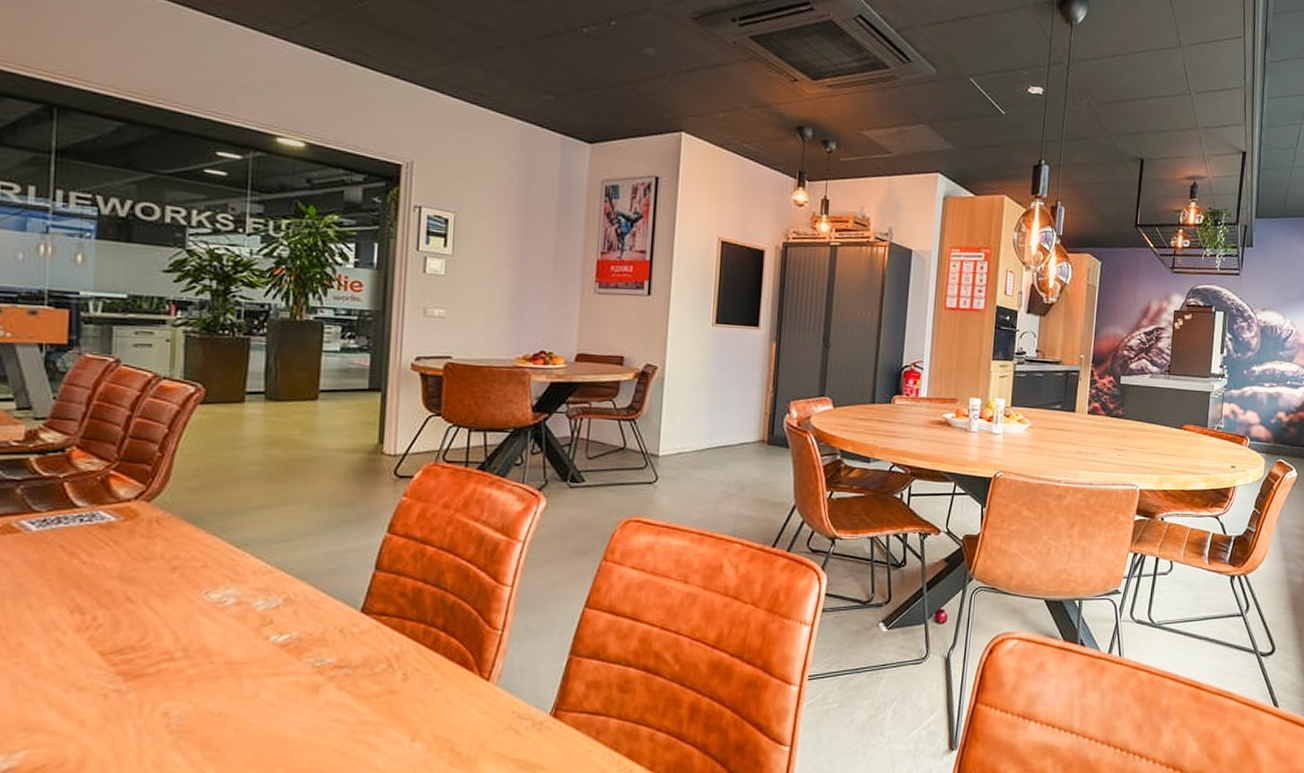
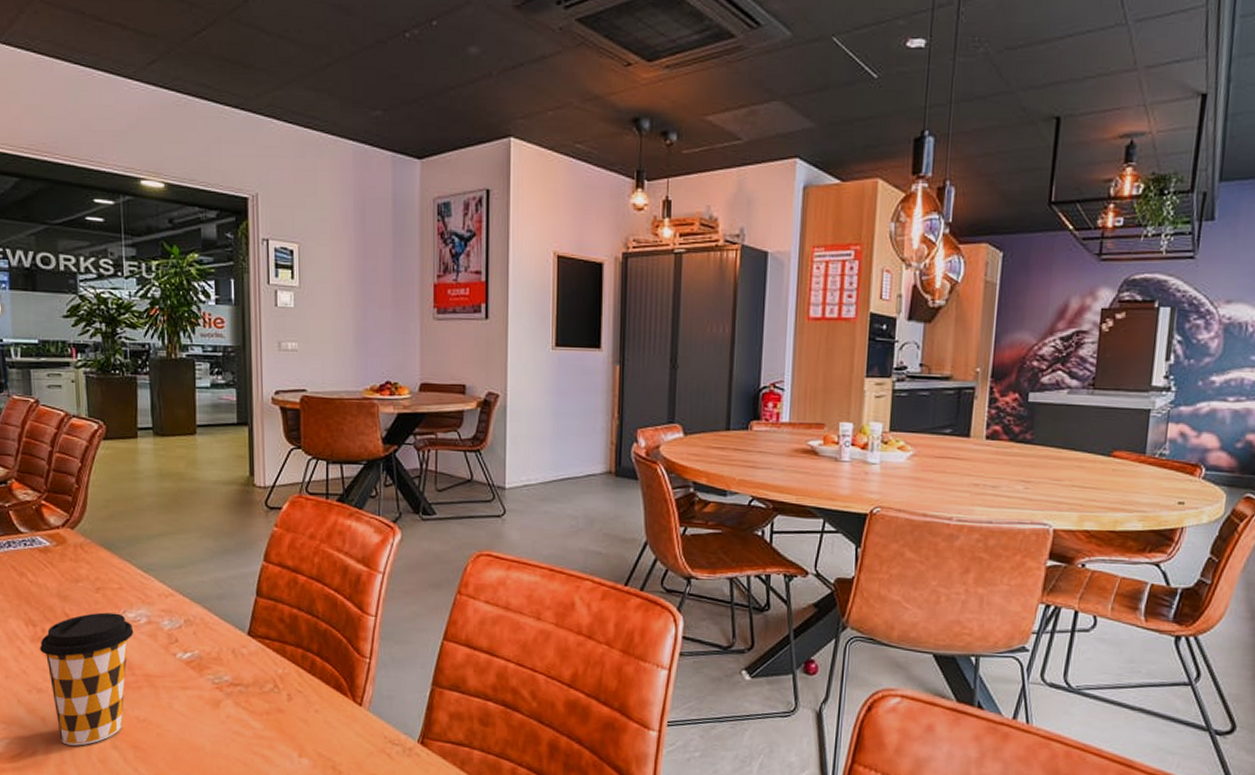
coffee cup: none [87,594,217,751] -> present [40,612,134,746]

